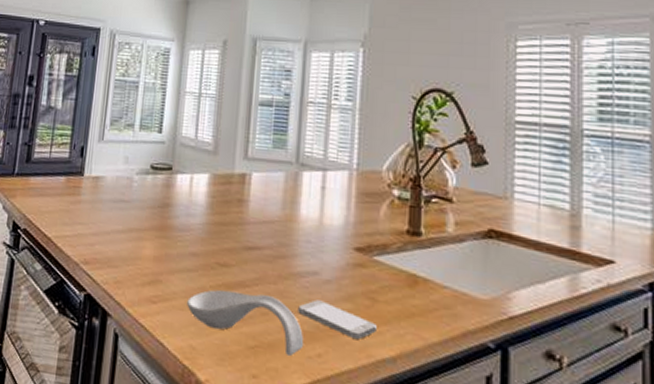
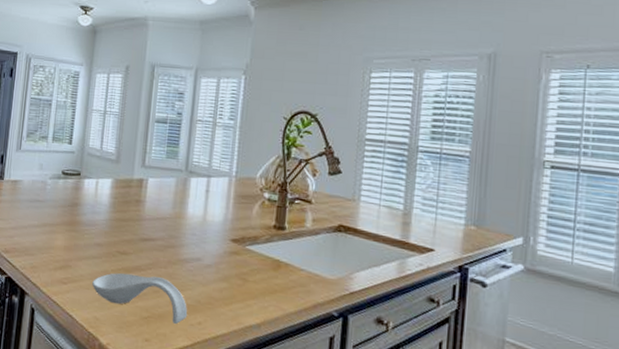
smartphone: present [298,299,377,340] -> none [183,280,246,311]

